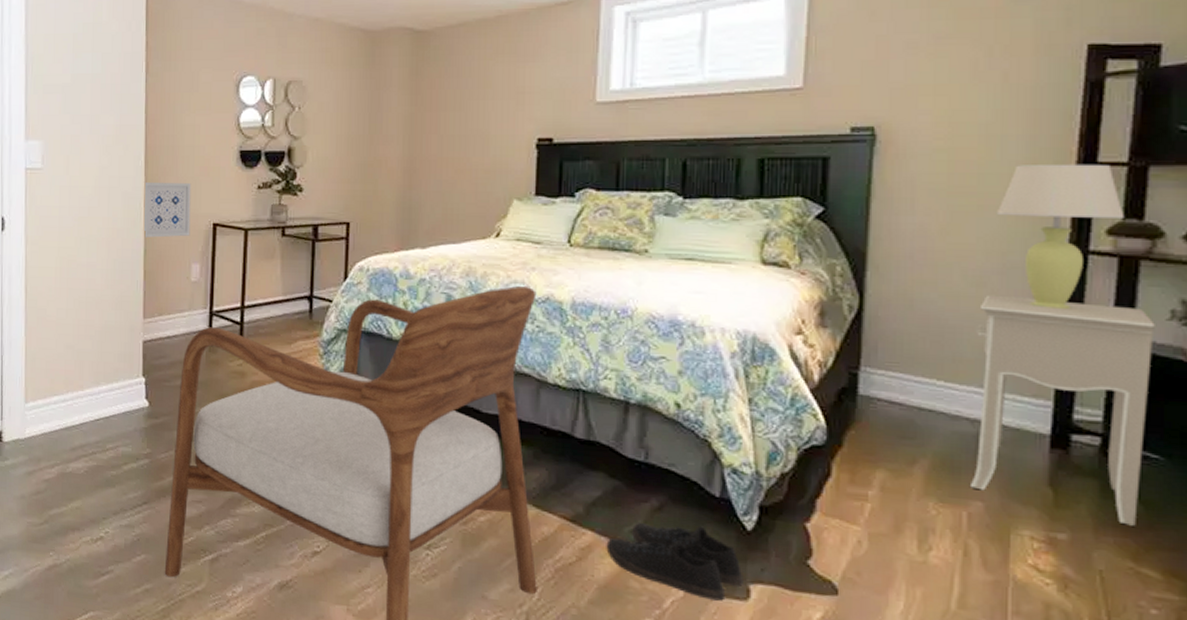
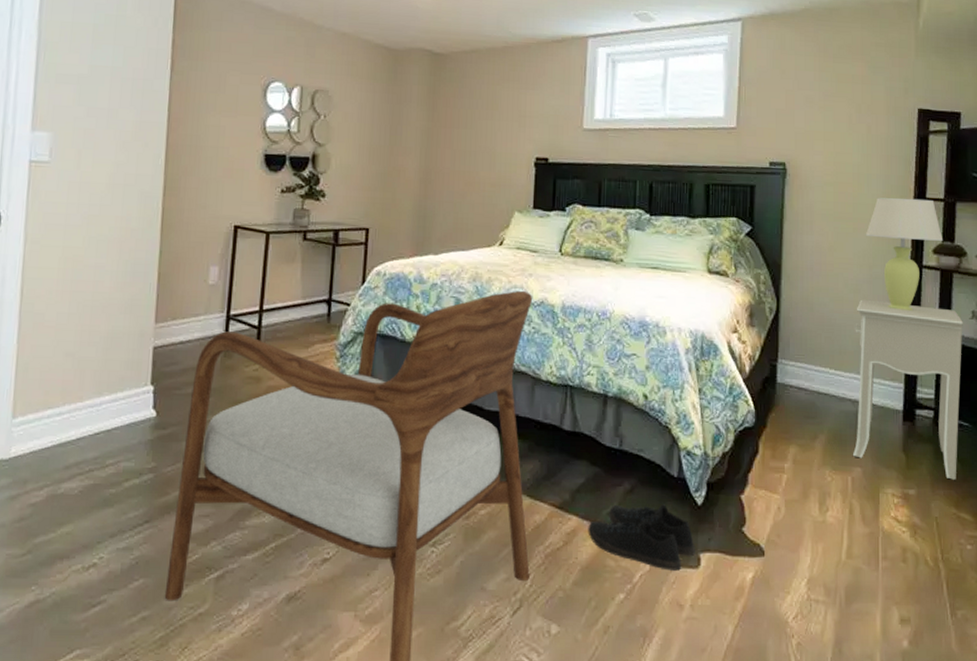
wall art: present [143,181,191,238] -> none [161,180,214,239]

